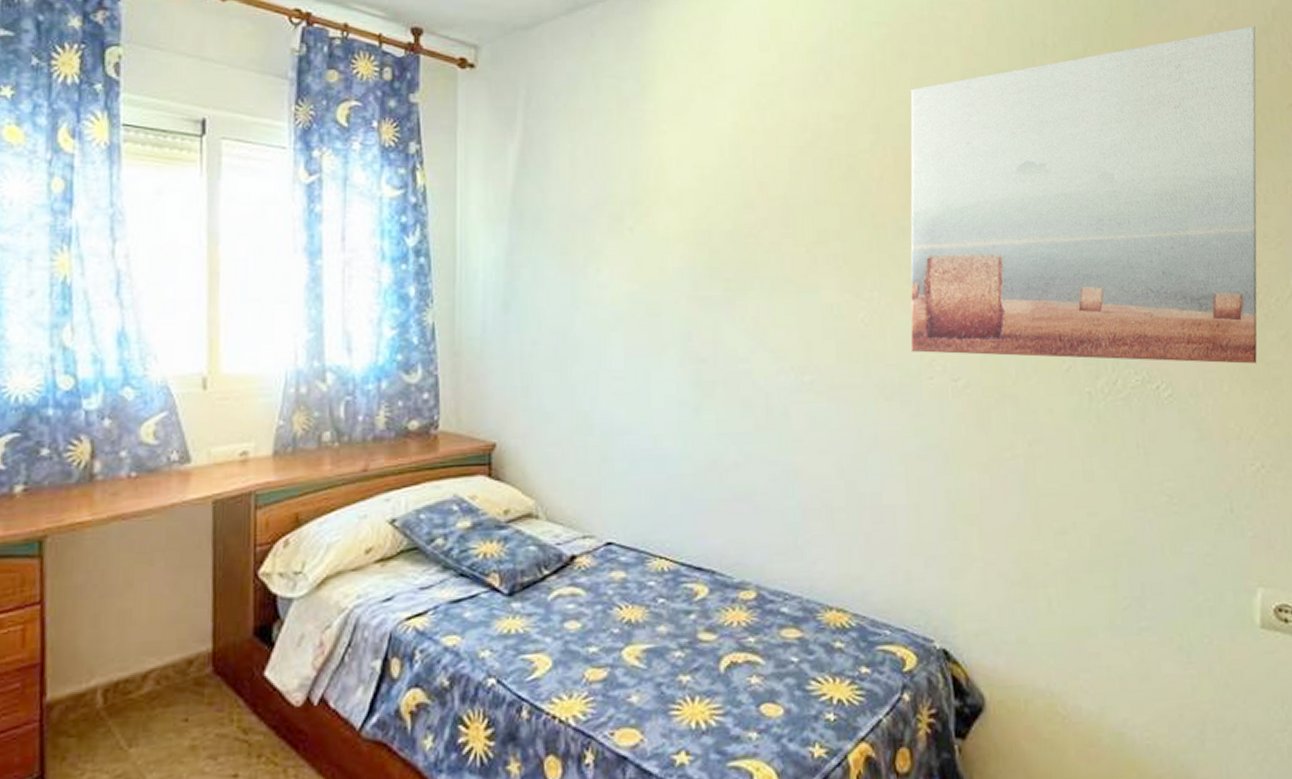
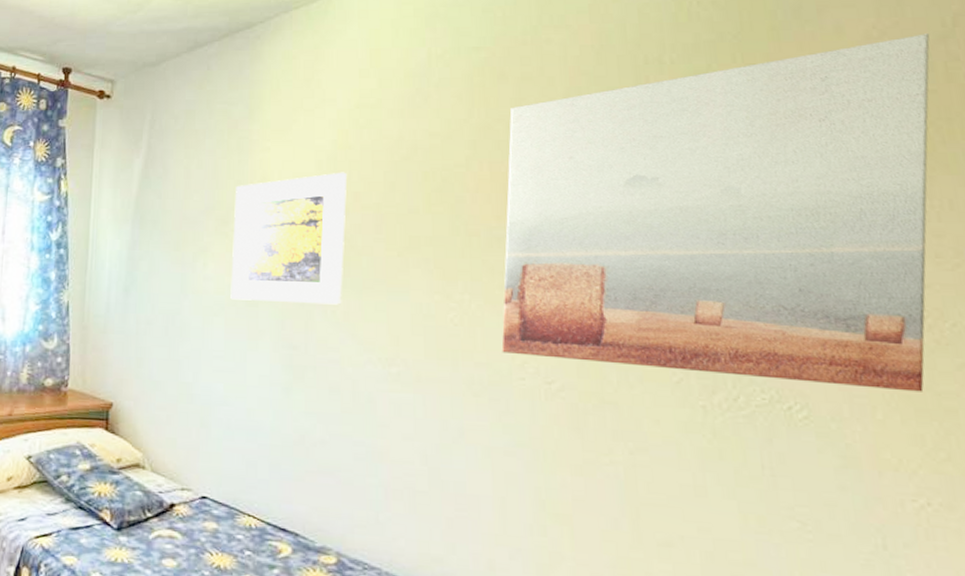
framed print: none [628,159,751,311] -> present [230,172,348,305]

